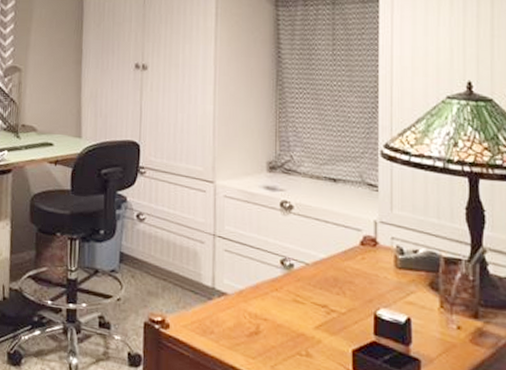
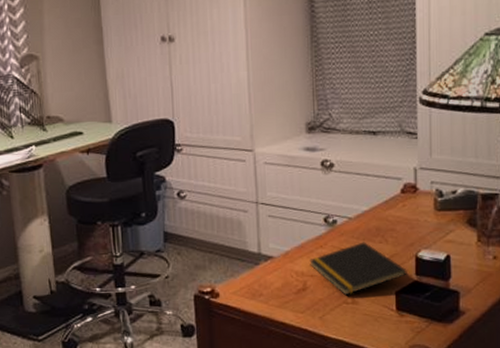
notepad: none [264,290,365,347] -> present [309,242,407,296]

